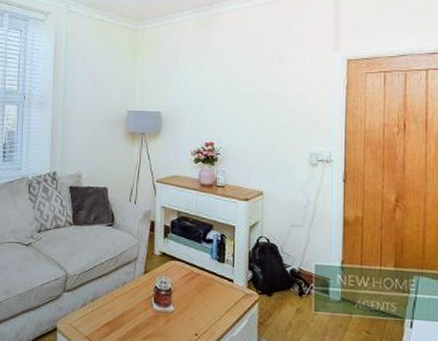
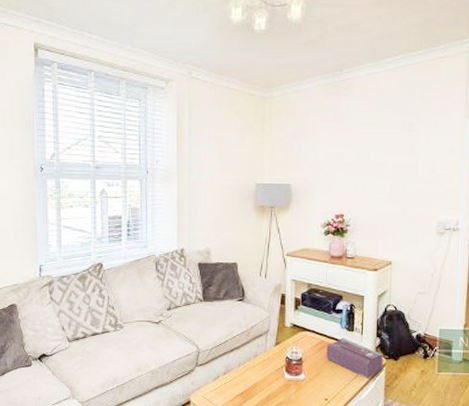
tissue box: none [196,269,256,313] -> present [326,337,383,378]

